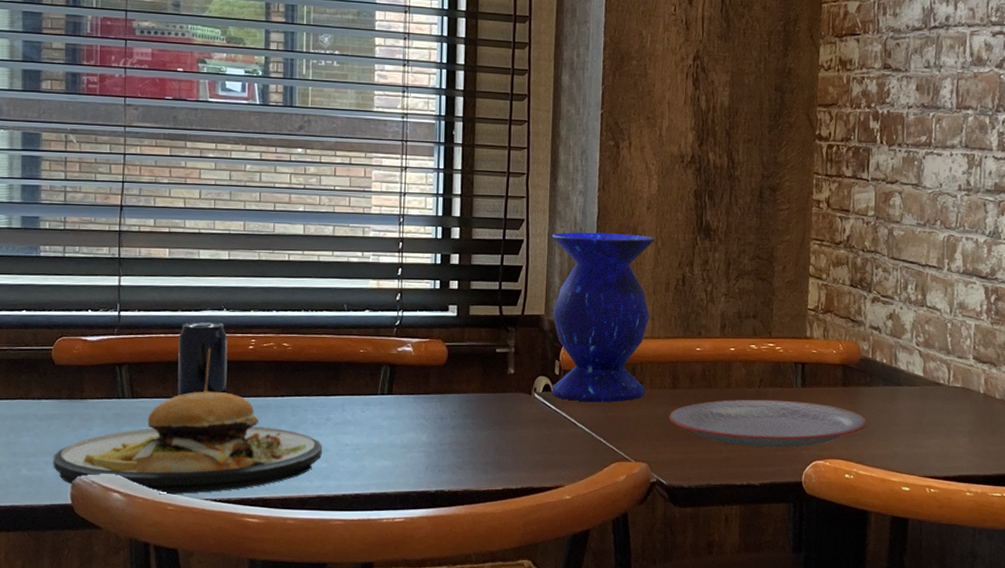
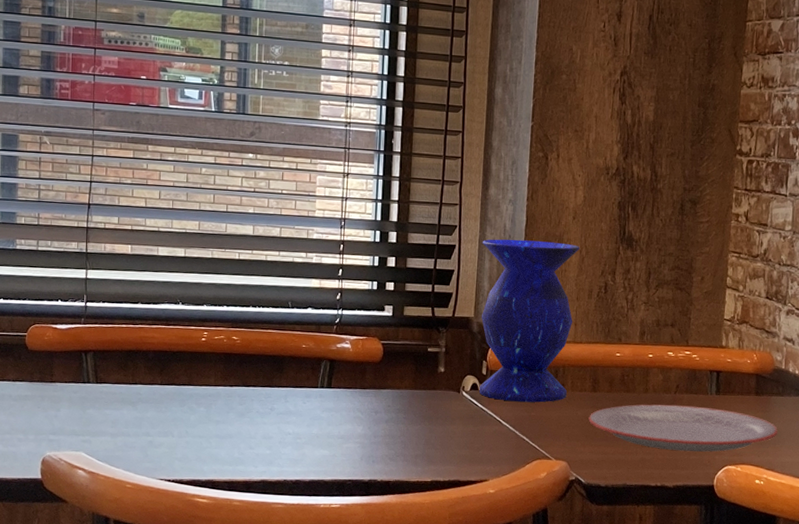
plate: present [53,348,322,495] -> none [25,339,266,474]
beverage can: present [177,321,228,396] -> none [137,314,183,383]

